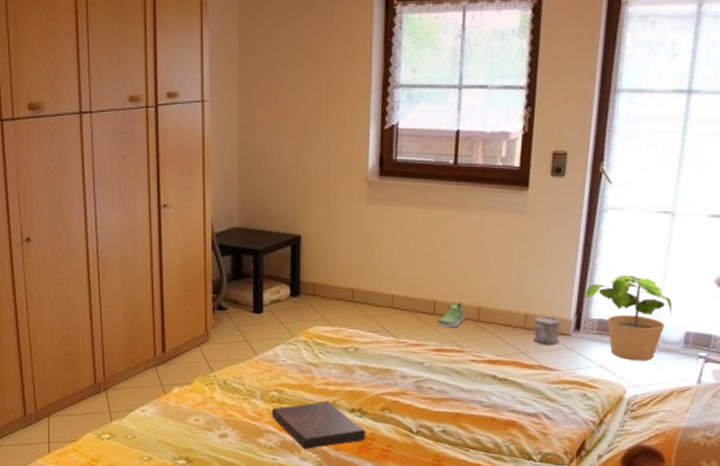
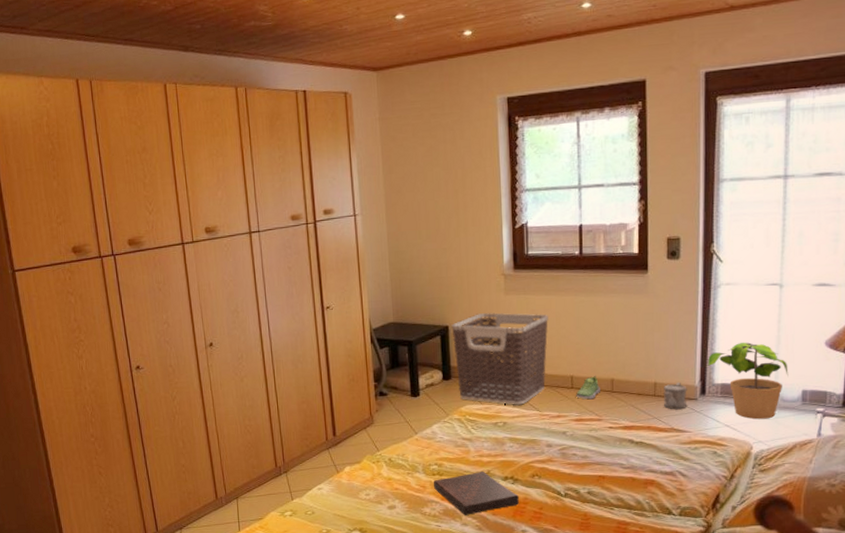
clothes hamper: none [304,224,414,330] -> present [451,312,548,405]

